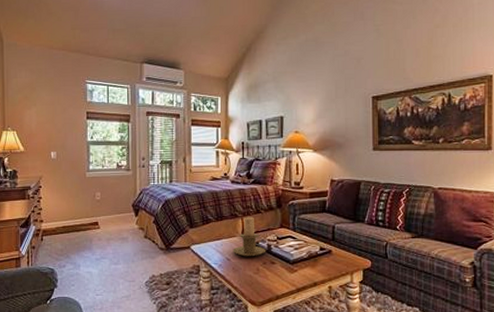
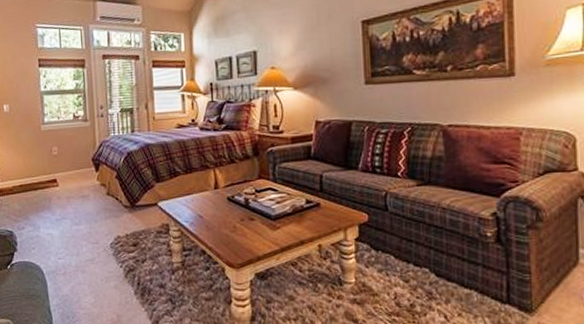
candle holder: present [232,217,266,257] -> none [204,168,244,213]

